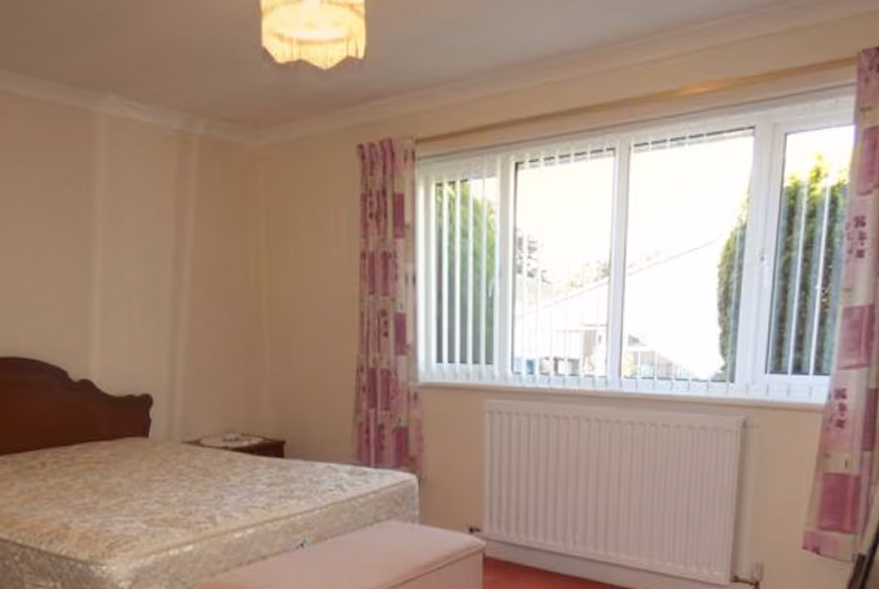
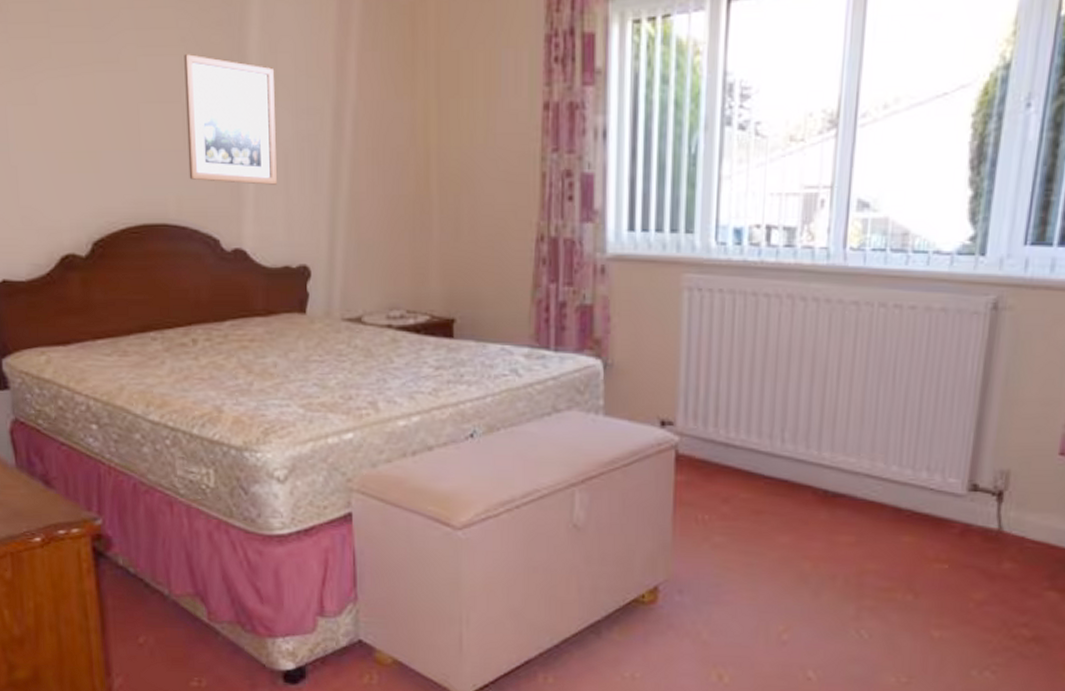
wall art: none [35,205,121,322] -> present [184,54,277,185]

